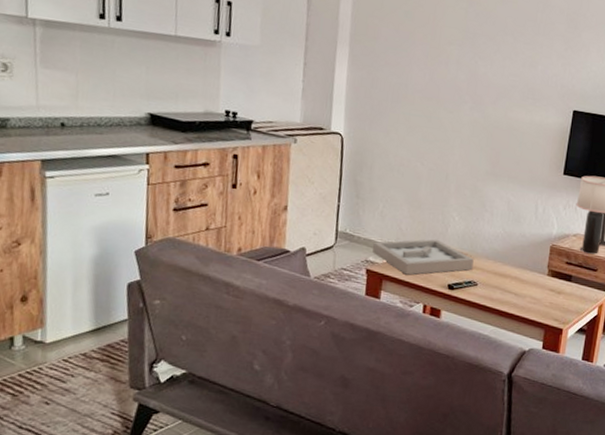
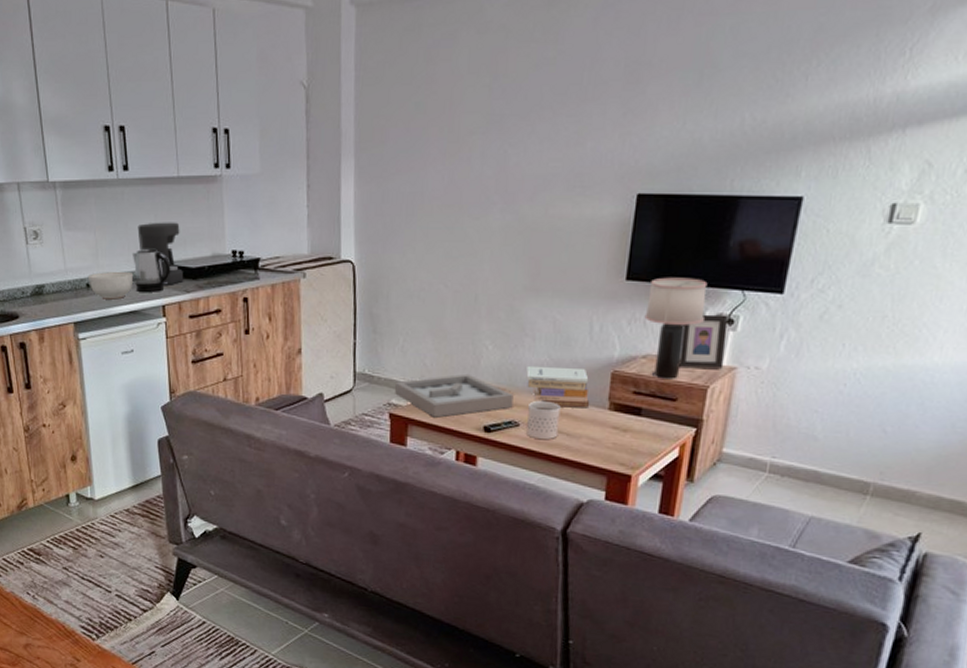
bowl: none [63,113,116,142] -> present [87,271,133,300]
kettle: none [117,96,160,140] -> present [132,248,171,292]
coffee maker: none [125,73,173,136] -> present [137,222,184,287]
mug: none [483,265,511,298] -> present [527,401,561,440]
books: none [484,235,534,274] -> present [526,365,590,409]

